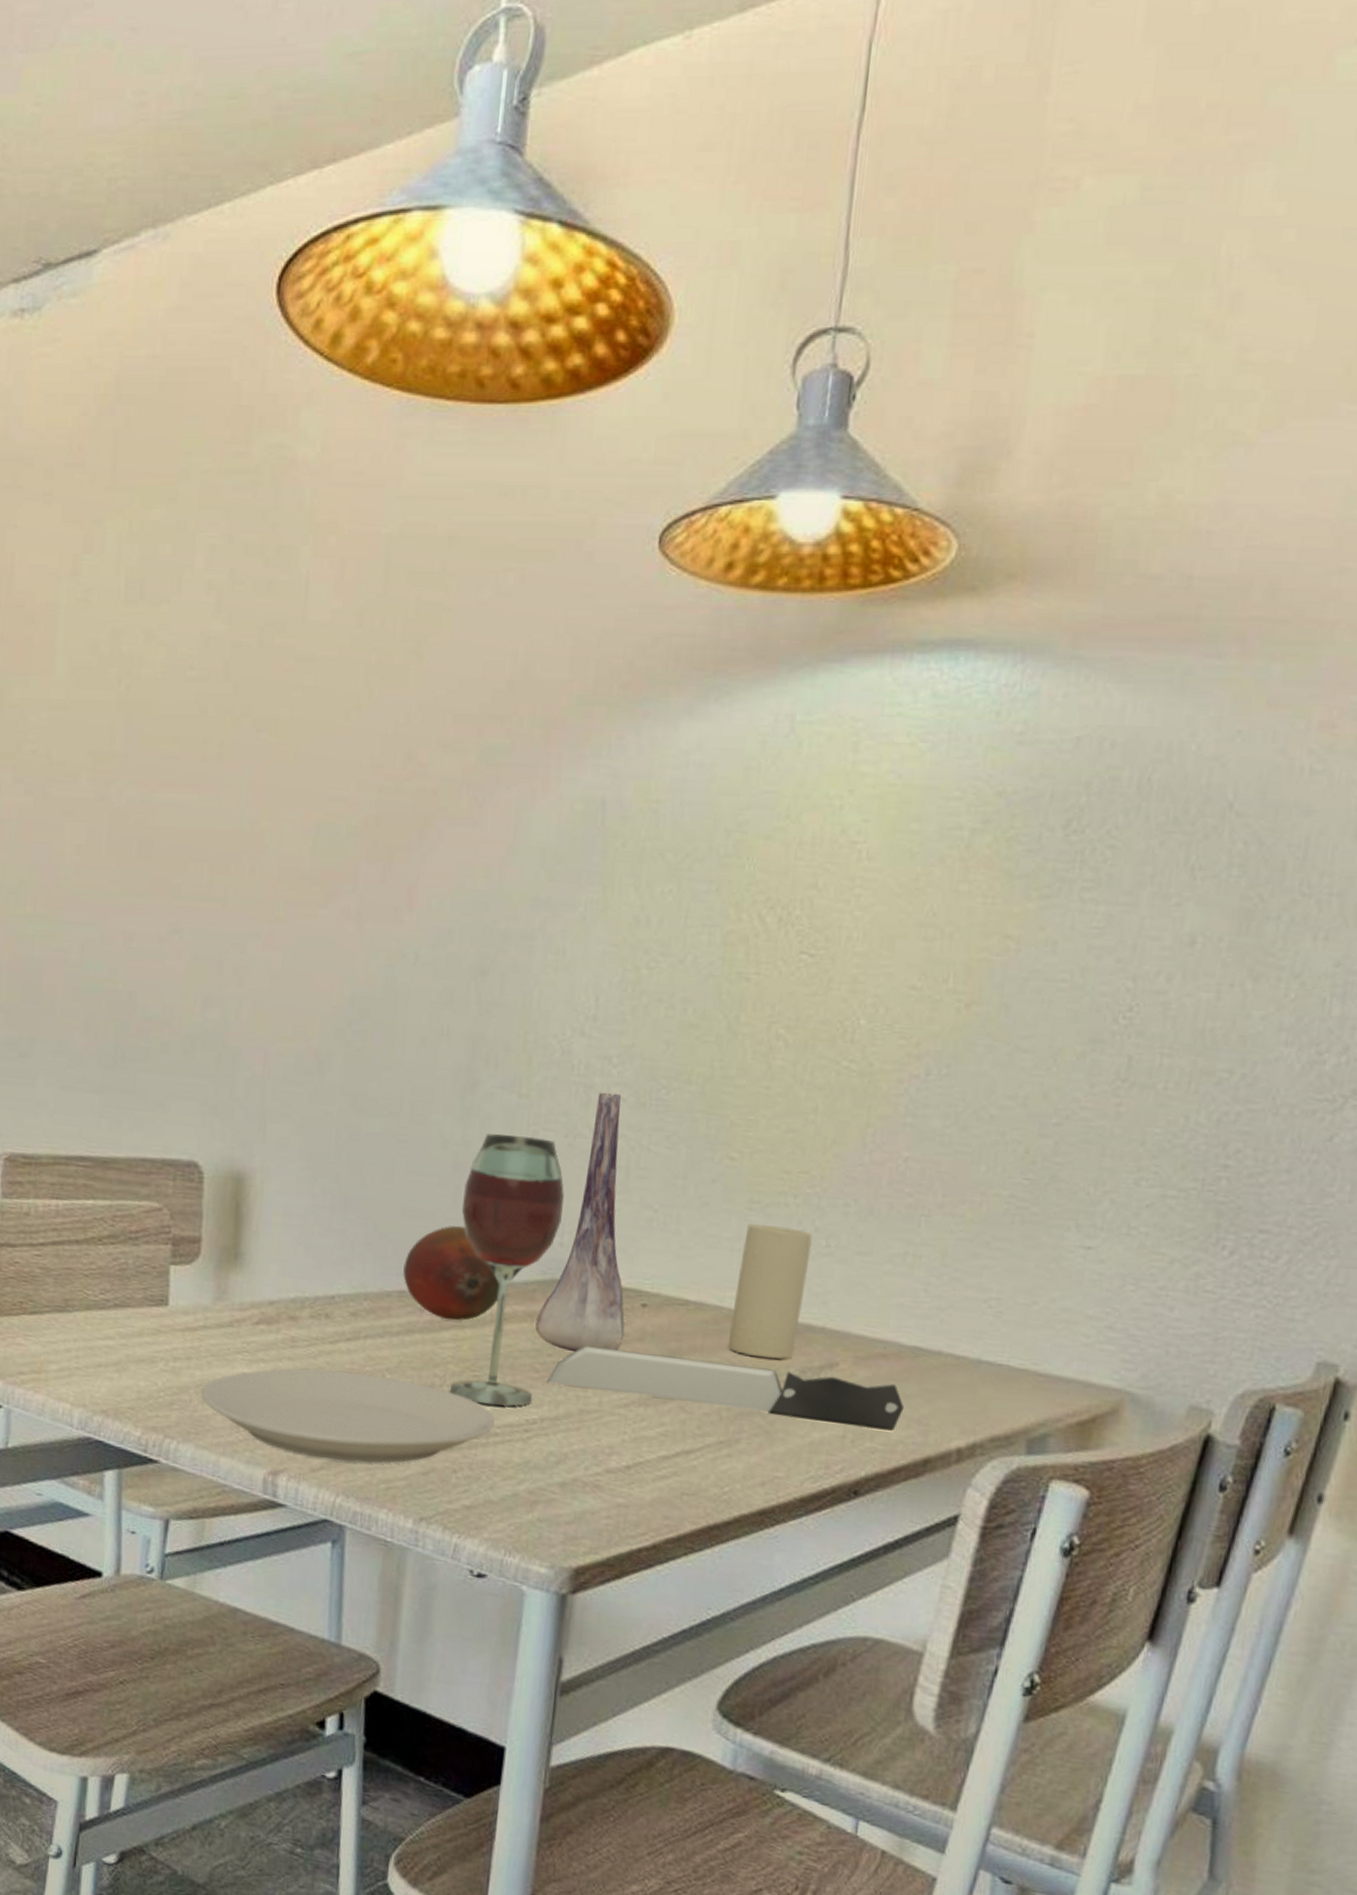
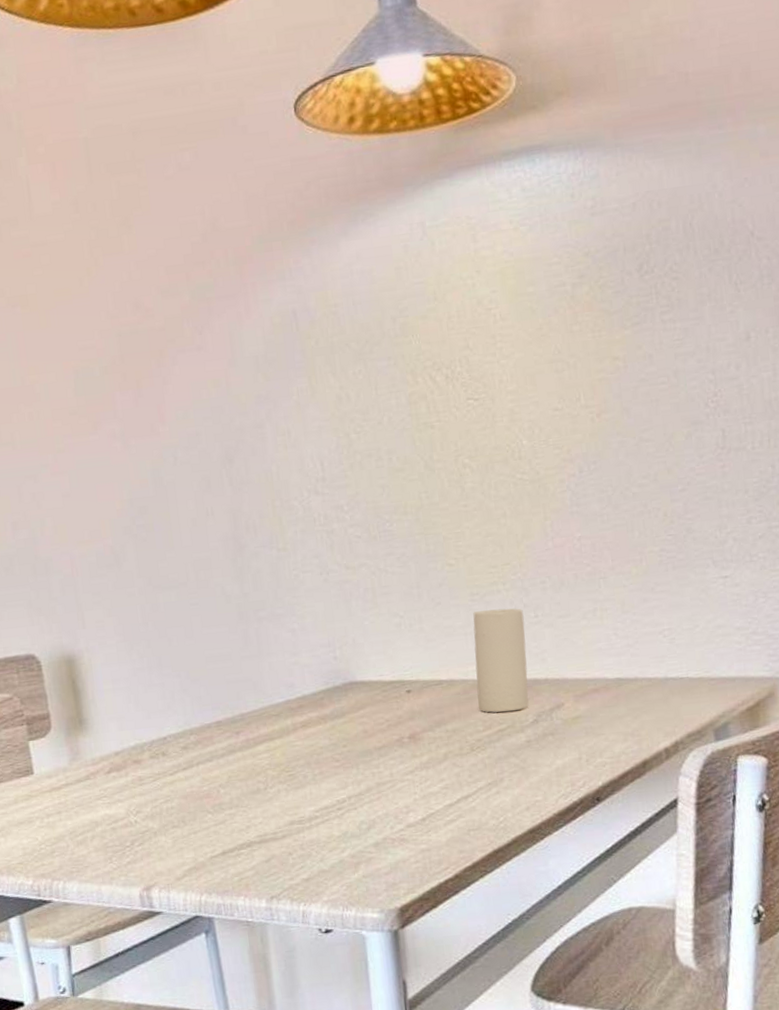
plate: present [201,1368,496,1464] -> none [75,791,314,869]
fruit: present [403,1225,500,1321] -> none [216,660,296,737]
wineglass: present [450,1134,564,1406] -> none [250,579,338,796]
vase: present [535,1092,625,1353] -> none [328,533,399,740]
knife: present [547,1345,904,1431] -> none [347,710,620,768]

